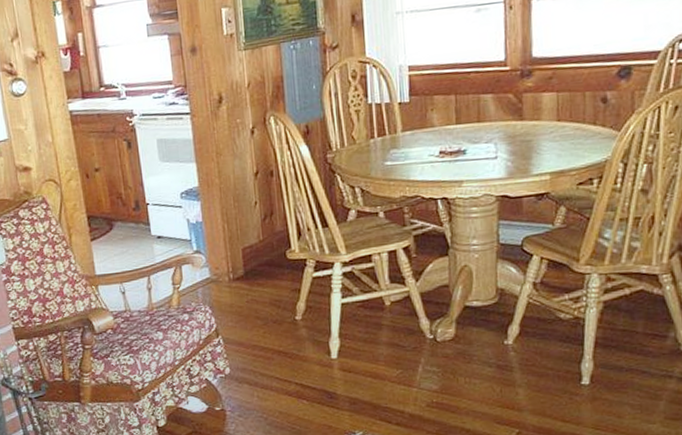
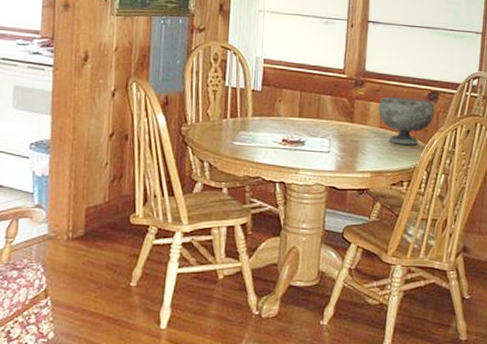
decorative bowl: none [553,78,628,137] -> present [379,96,435,145]

